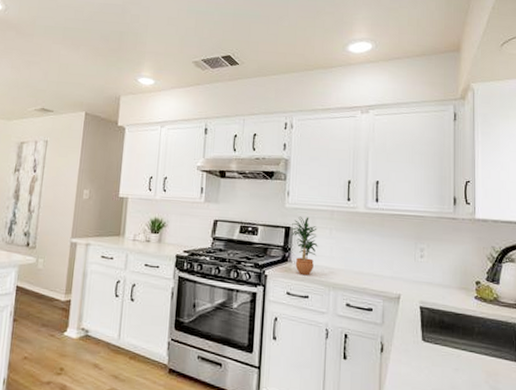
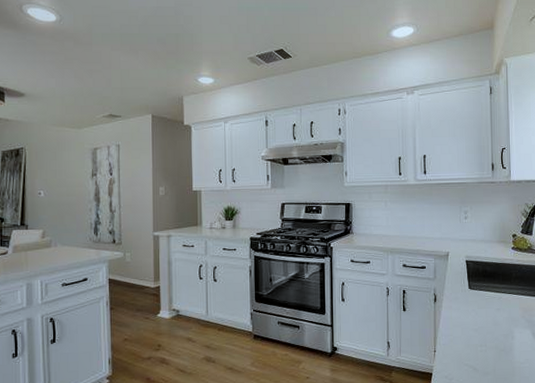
potted plant: present [291,216,318,276] -> none [351,193,375,244]

